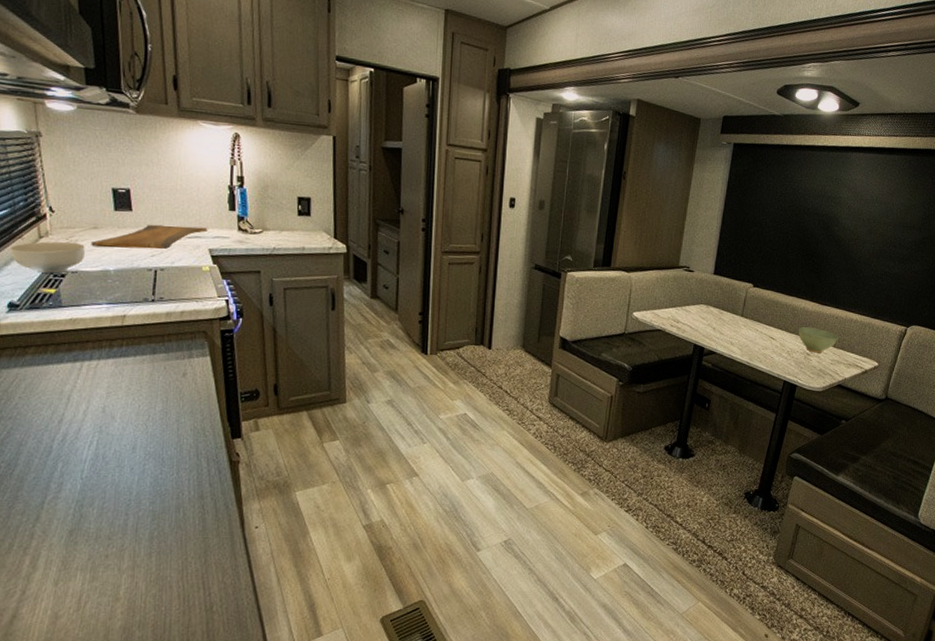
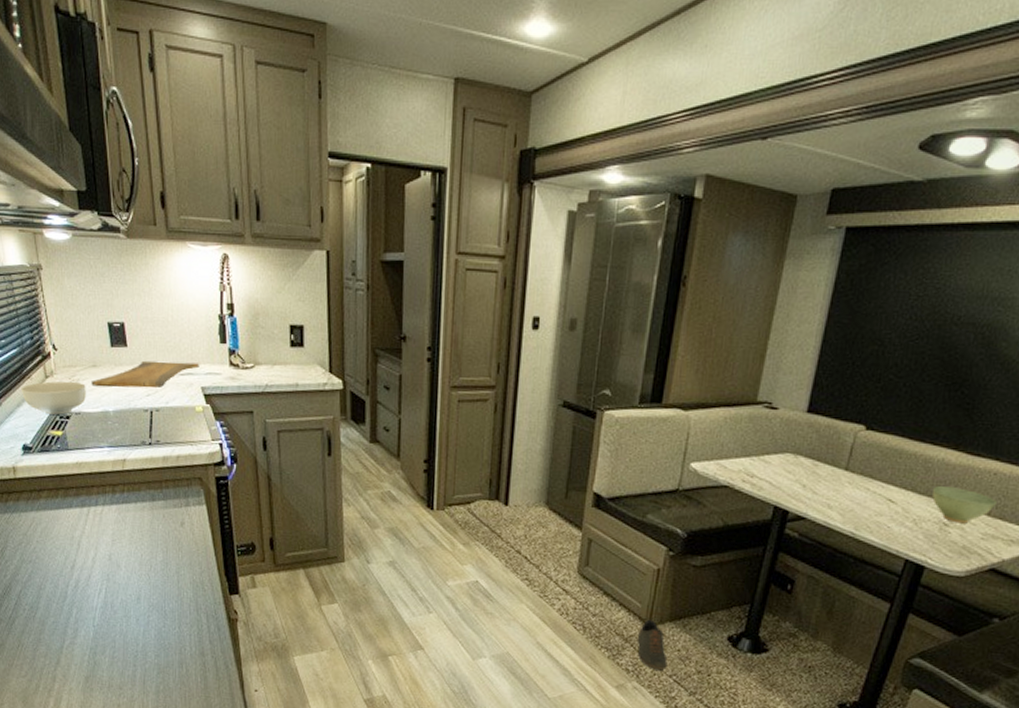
shoe: none [597,437,620,478] -> present [638,619,668,671]

